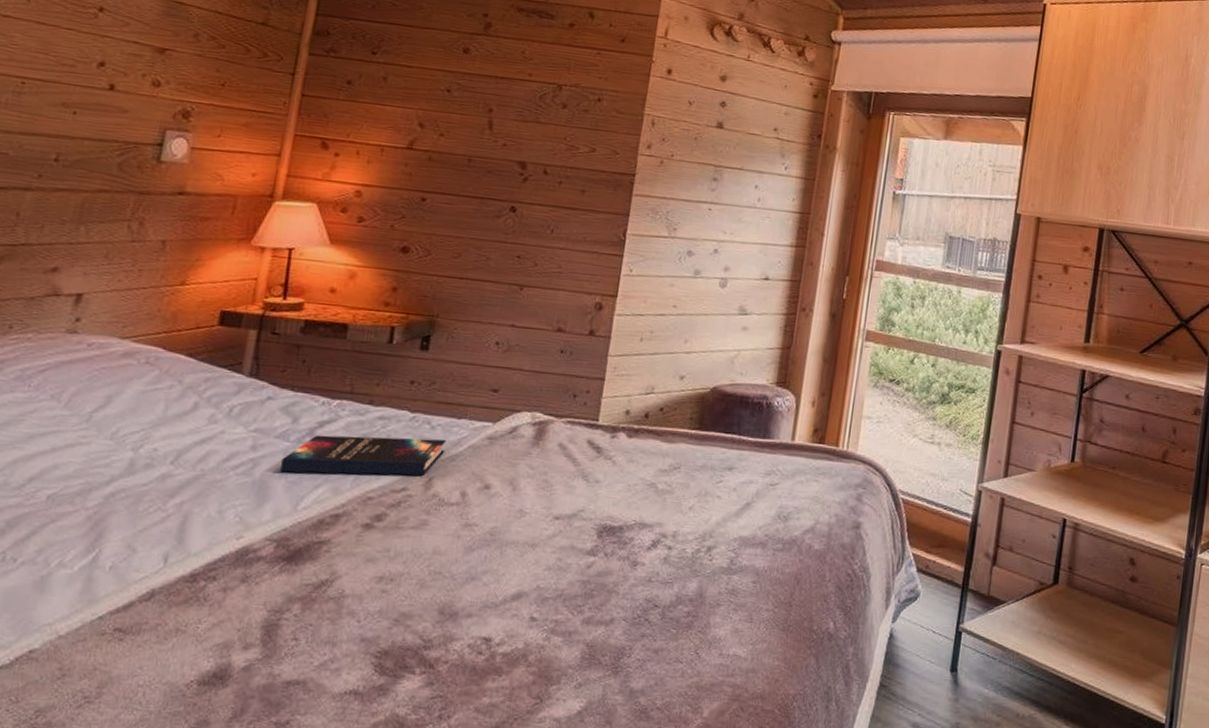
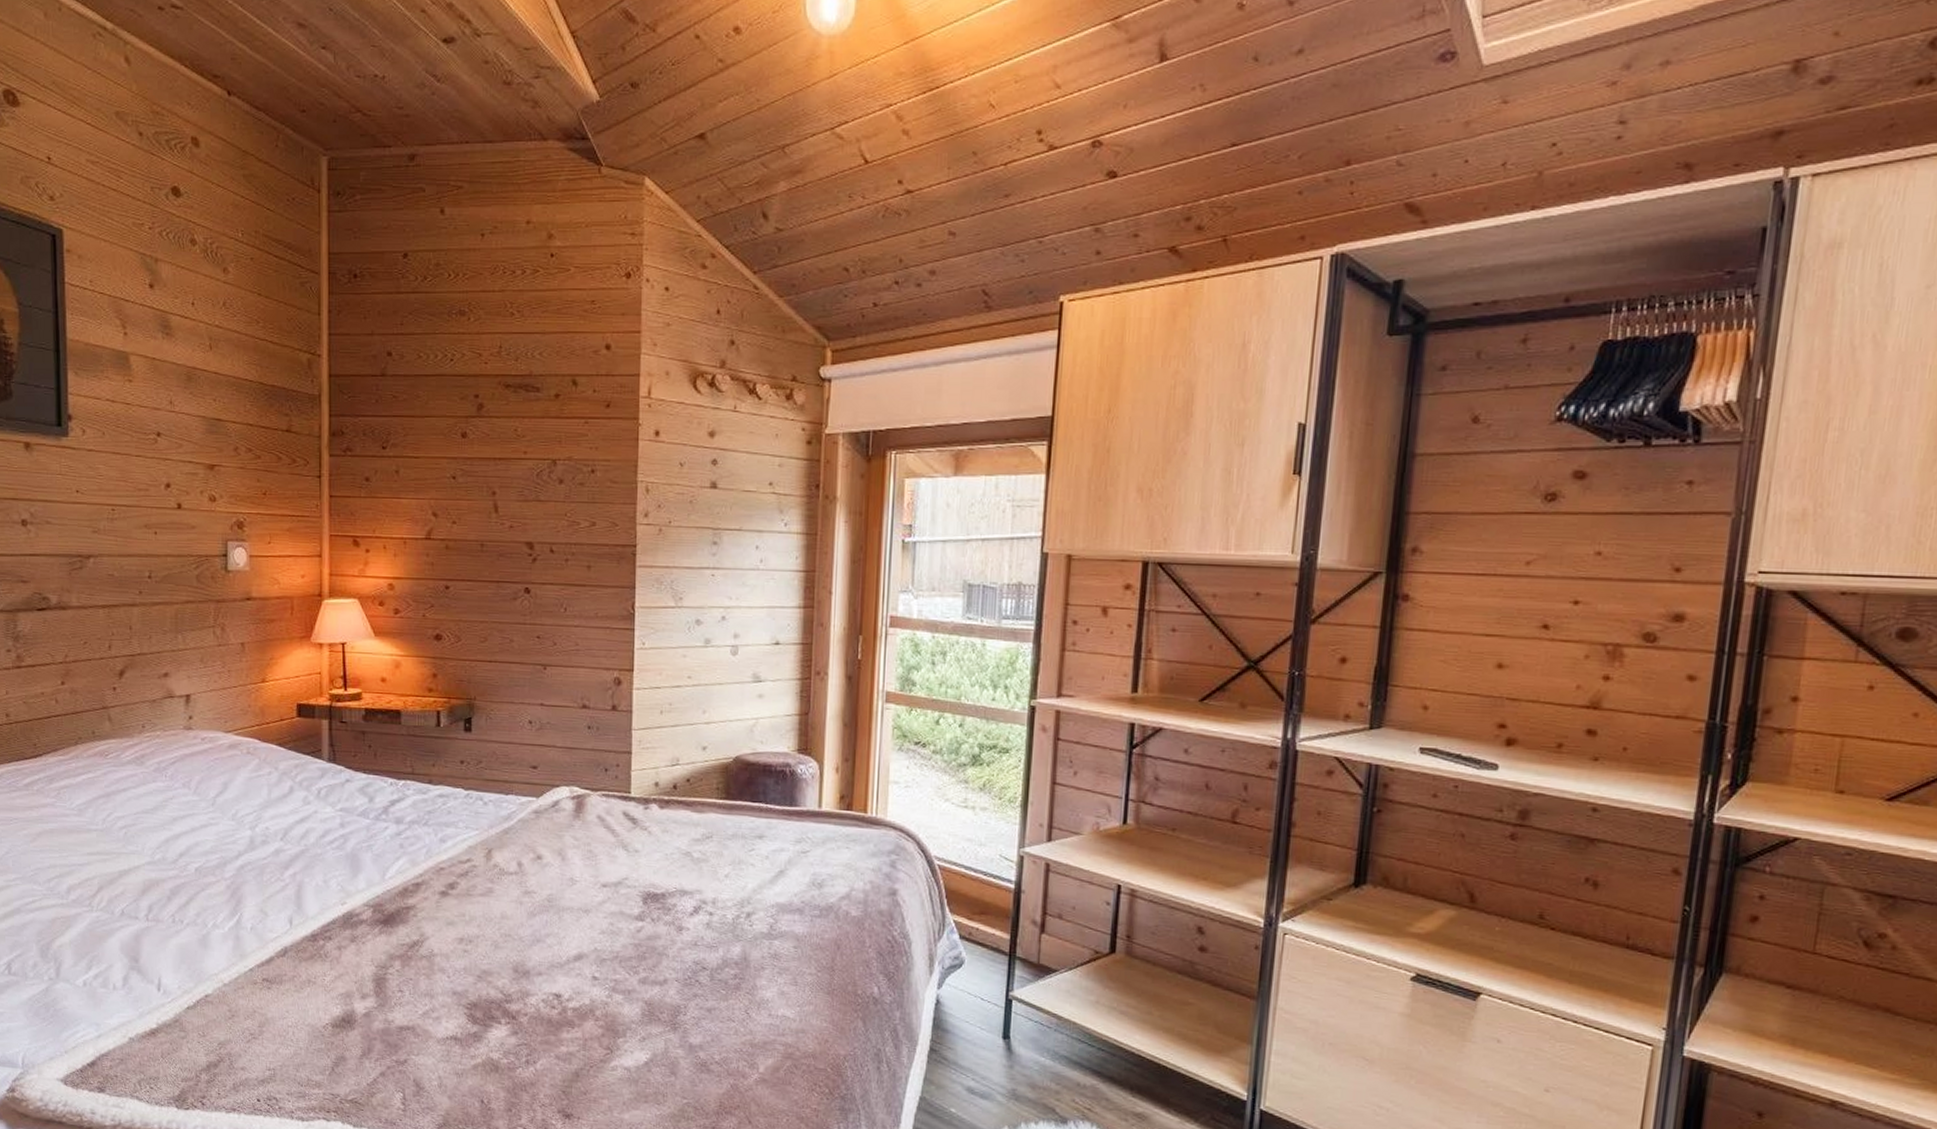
hardback book: present [280,434,446,476] -> none [366,812,498,848]

